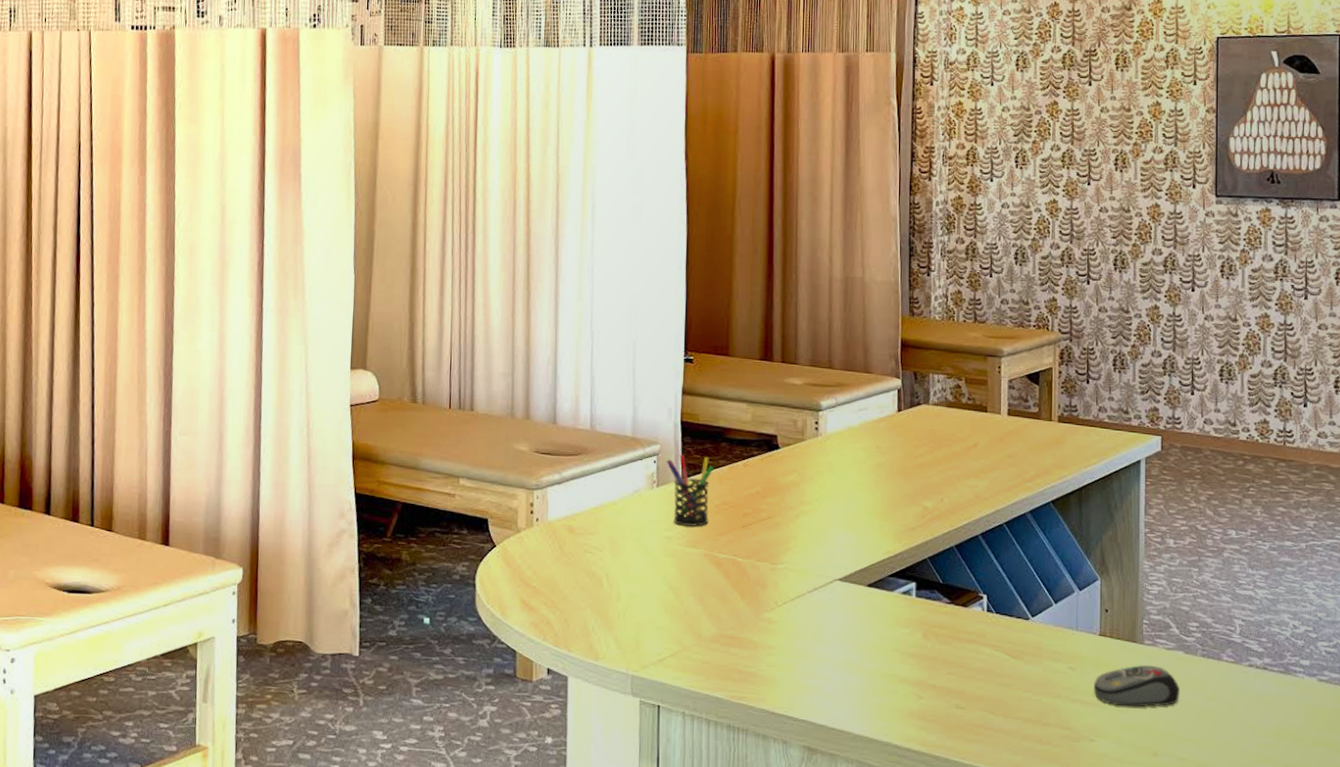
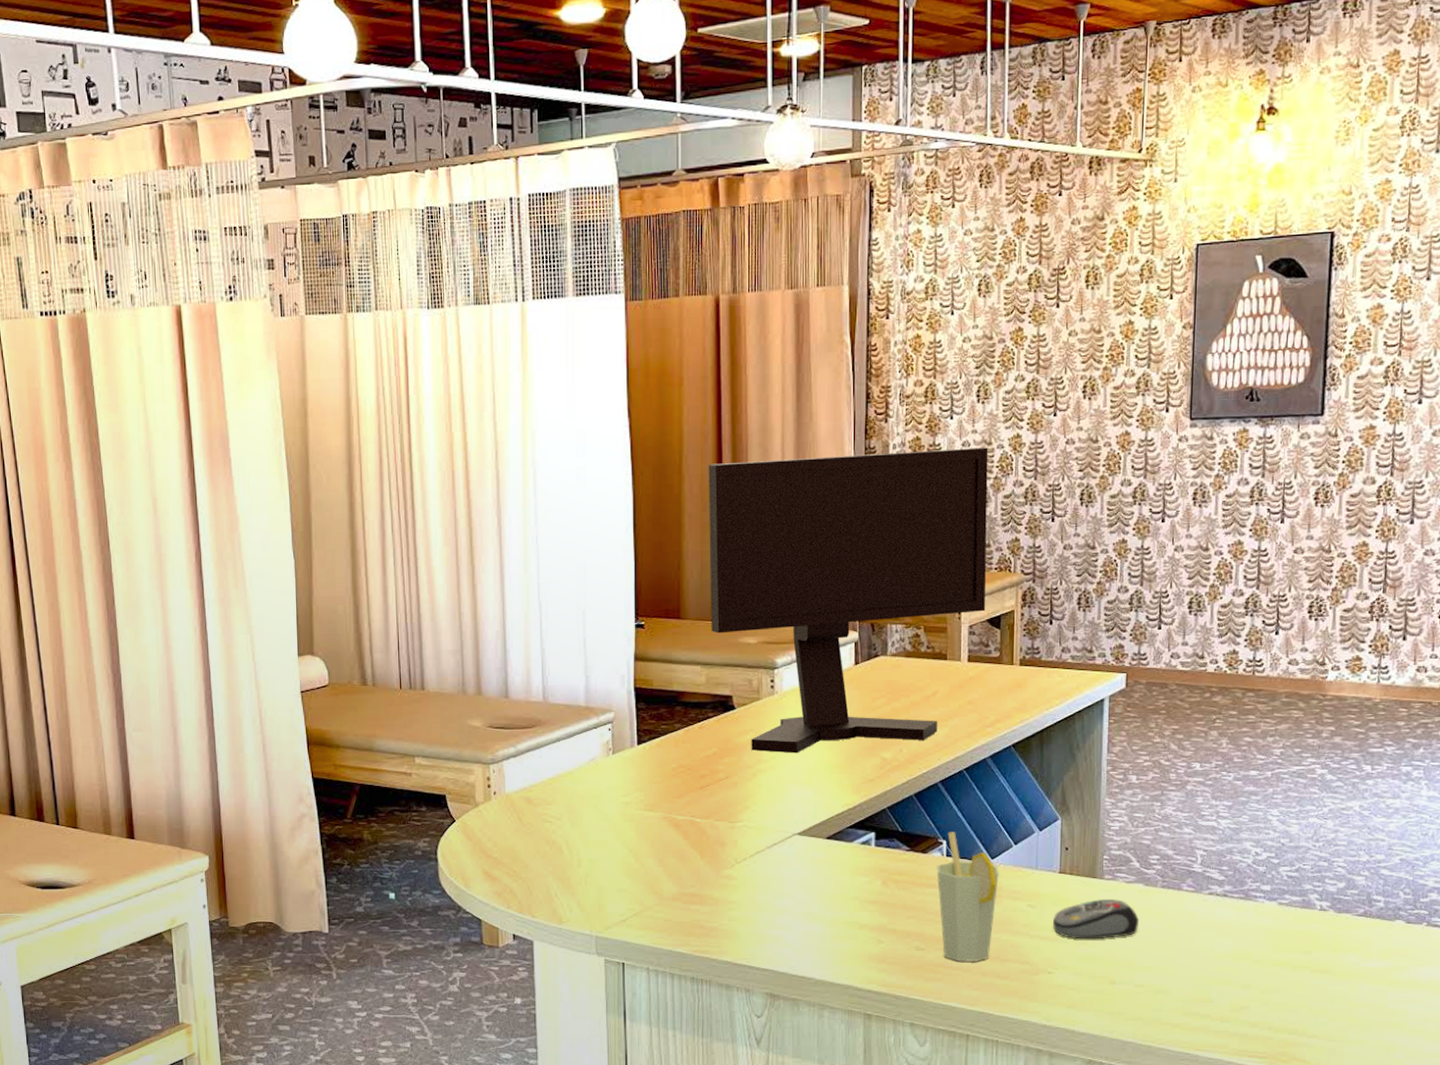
pen holder: present [666,454,714,527] -> none [621,720,669,791]
monitor: none [758,208,1027,497] -> present [708,447,989,754]
cup: none [977,586,1040,724] -> present [937,832,999,962]

